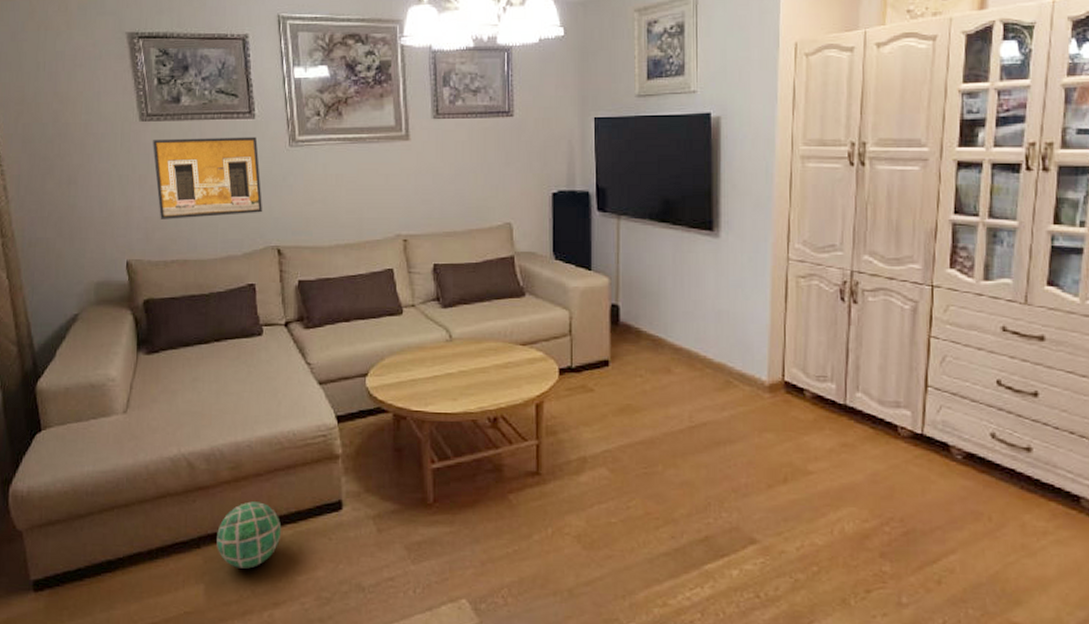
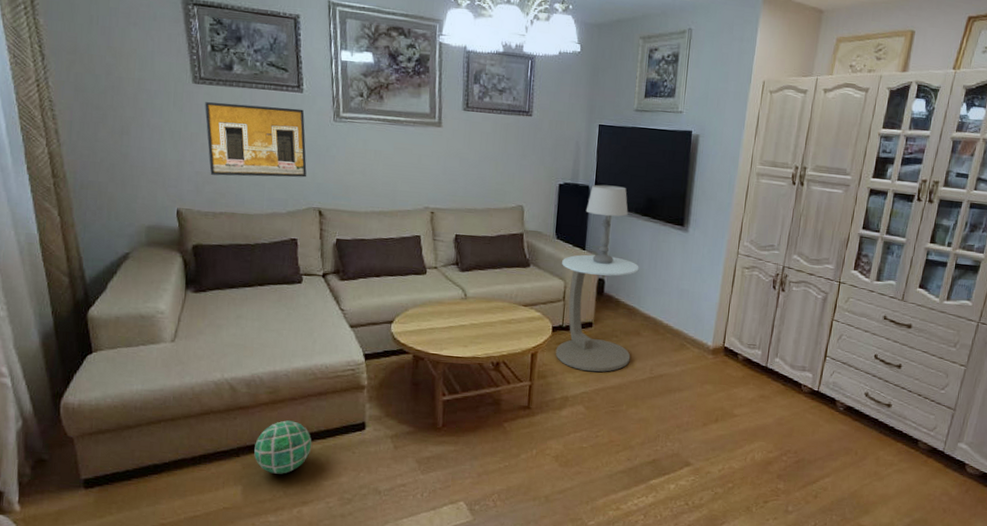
side table: none [564,275,662,424] -> present [555,254,639,372]
table lamp: none [587,189,640,286] -> present [585,184,628,264]

